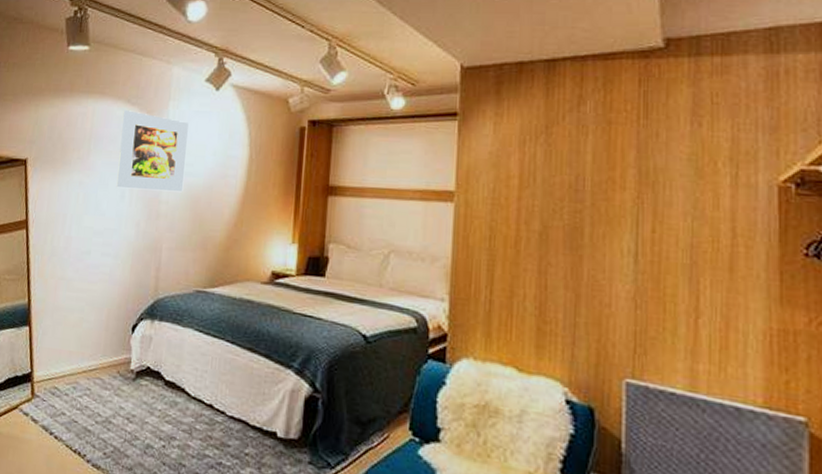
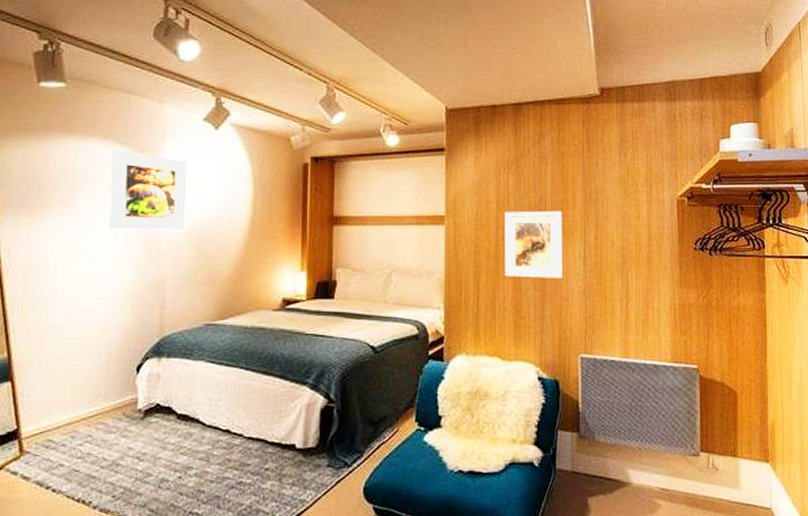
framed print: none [526,190,606,278] -> present [504,210,562,278]

